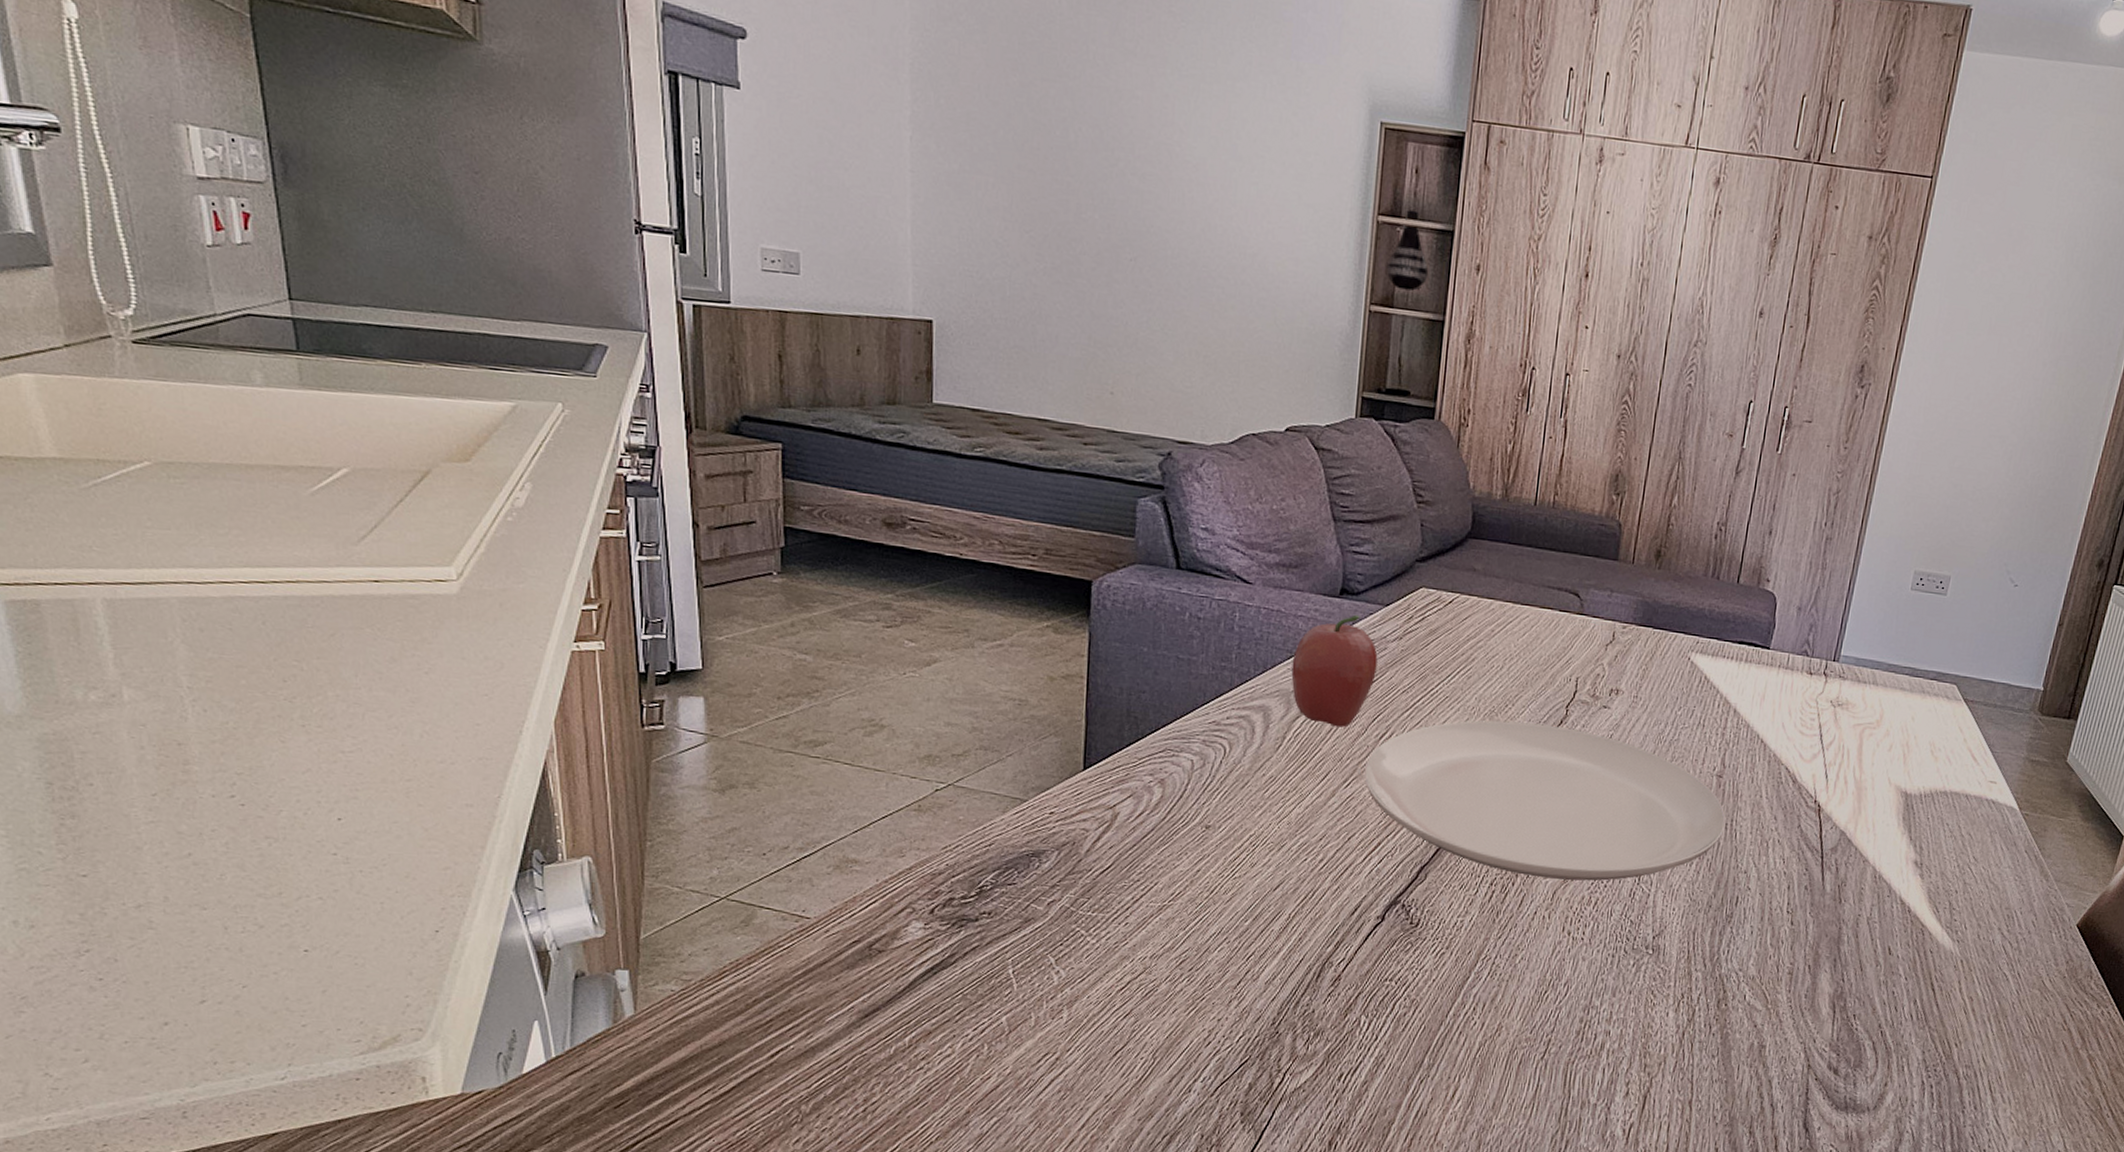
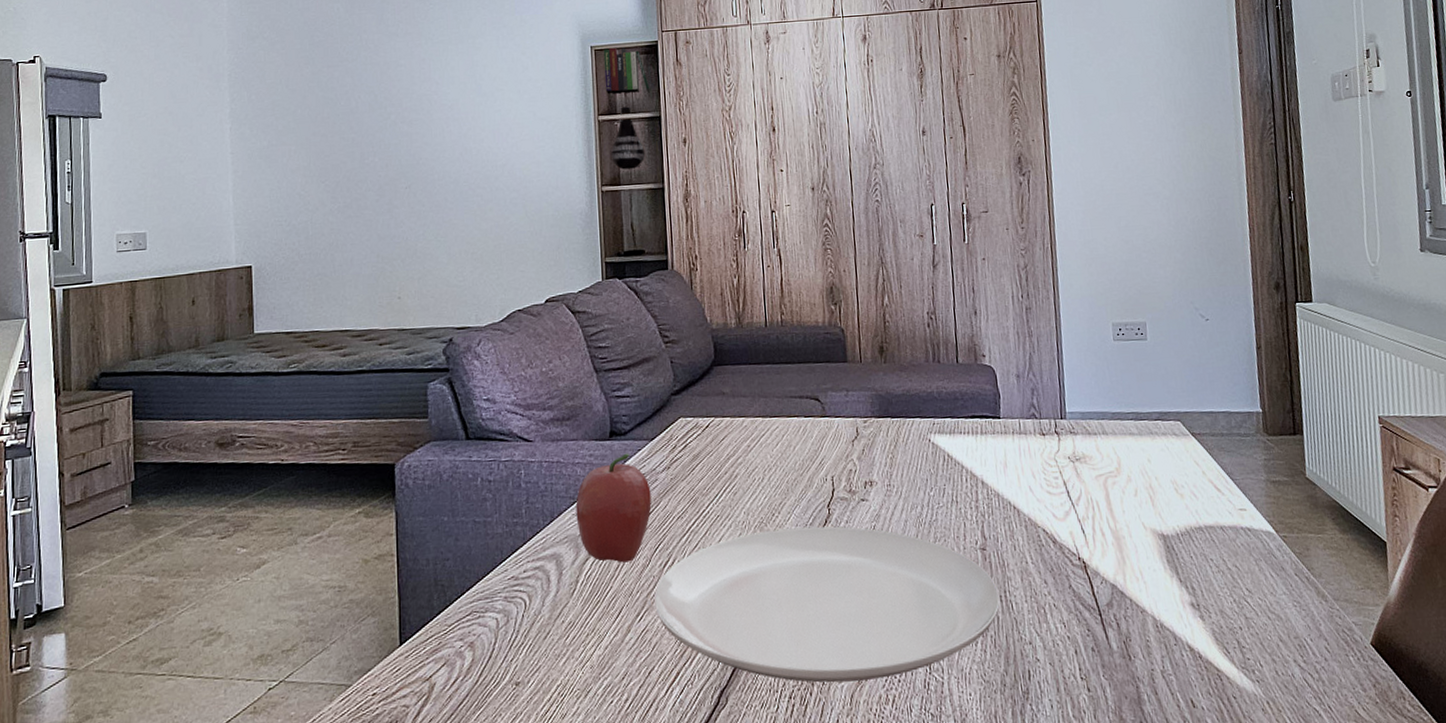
books: none [1391,128,1447,198] -> present [603,47,650,95]

